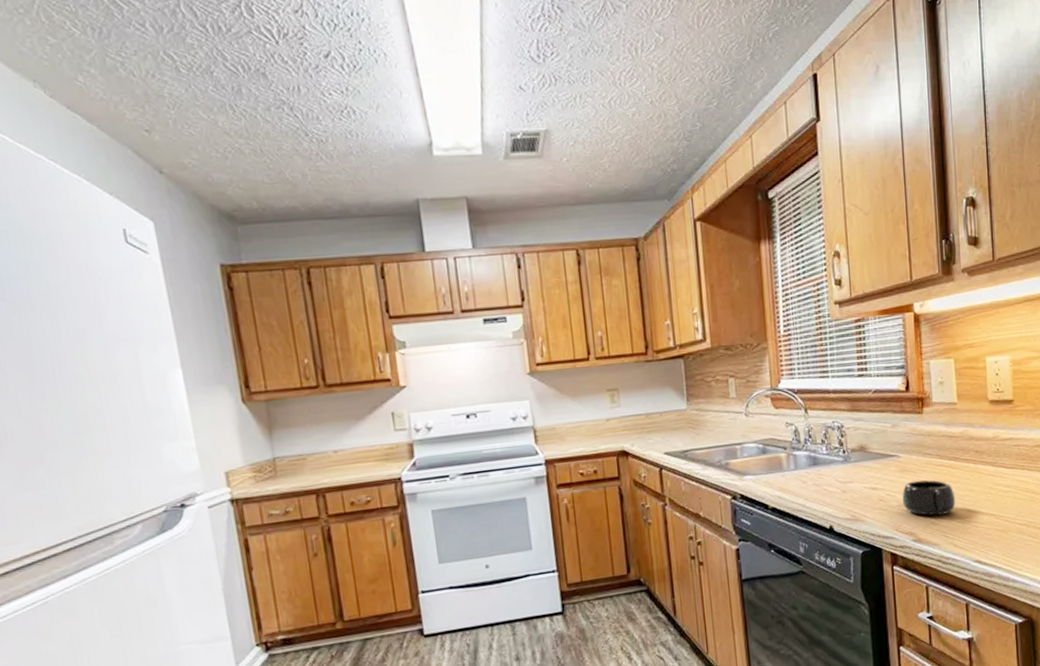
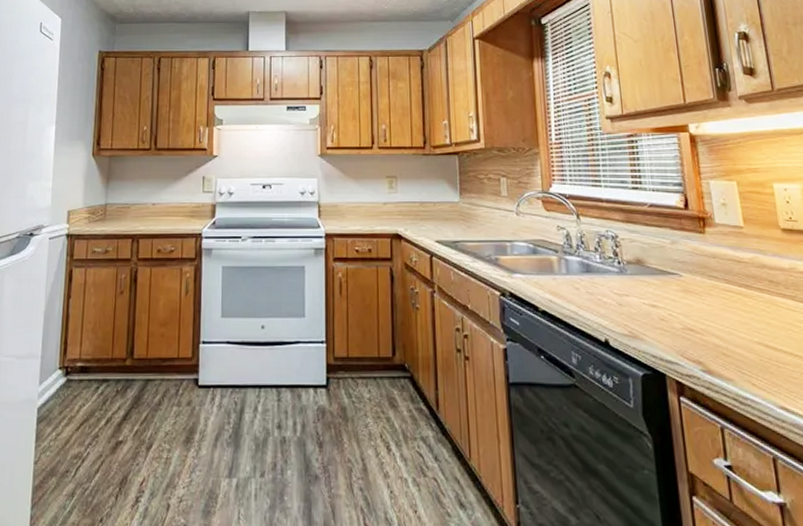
mug: present [902,480,956,516] -> none [686,304,751,346]

